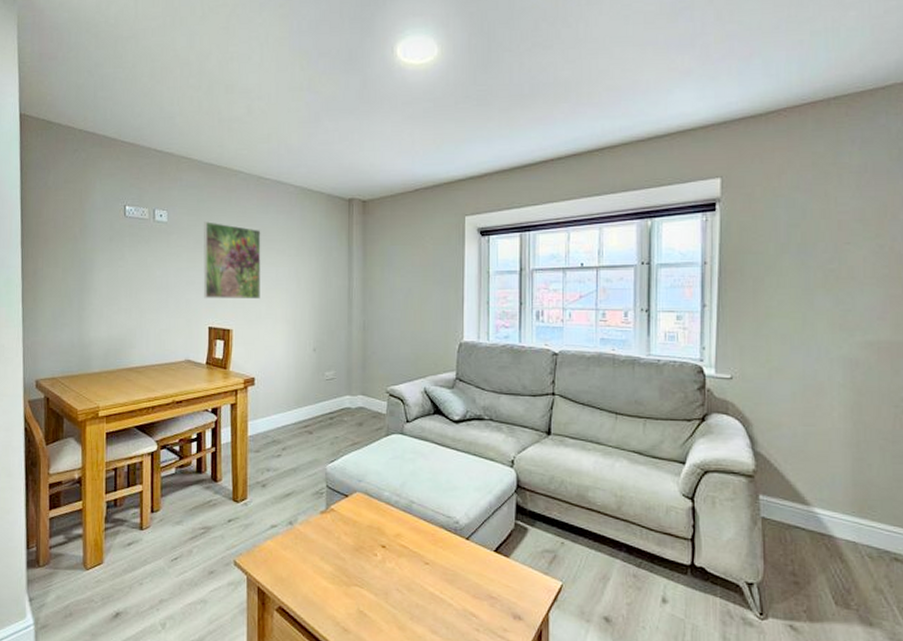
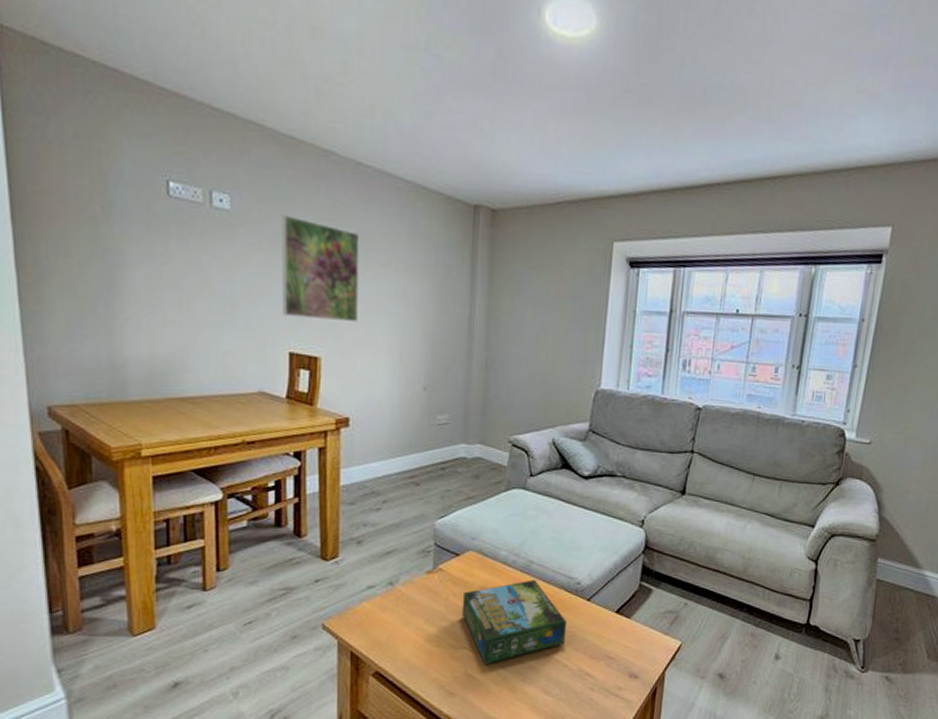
board game: none [352,519,449,603] -> present [461,580,568,666]

